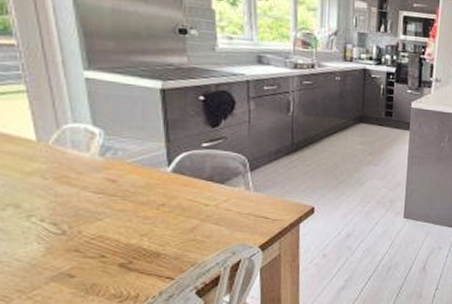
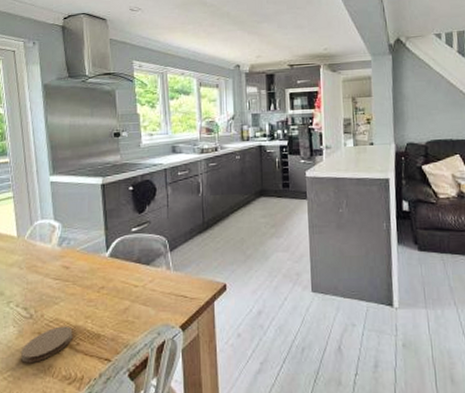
coaster: none [52,244,123,281] -> present [21,326,73,363]

